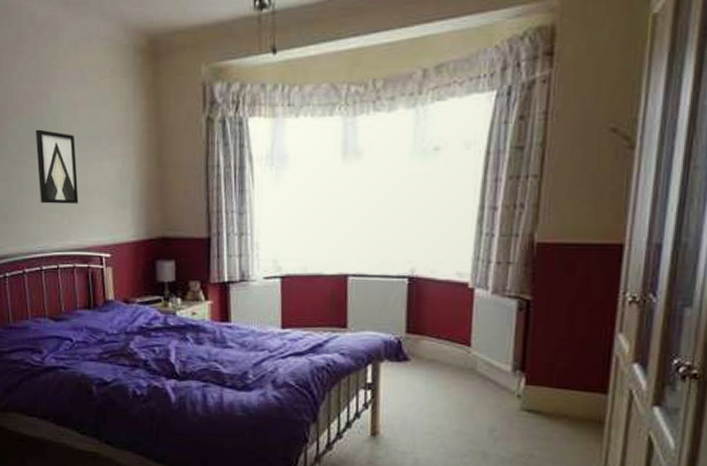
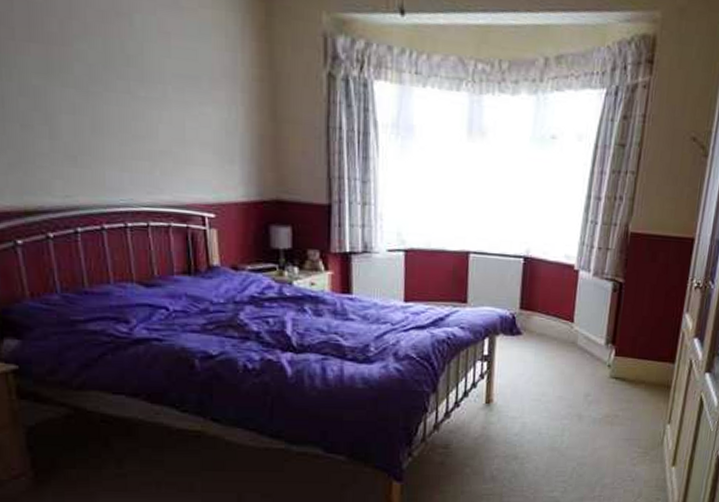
wall art: present [35,129,79,204] -> none [112,56,174,153]

